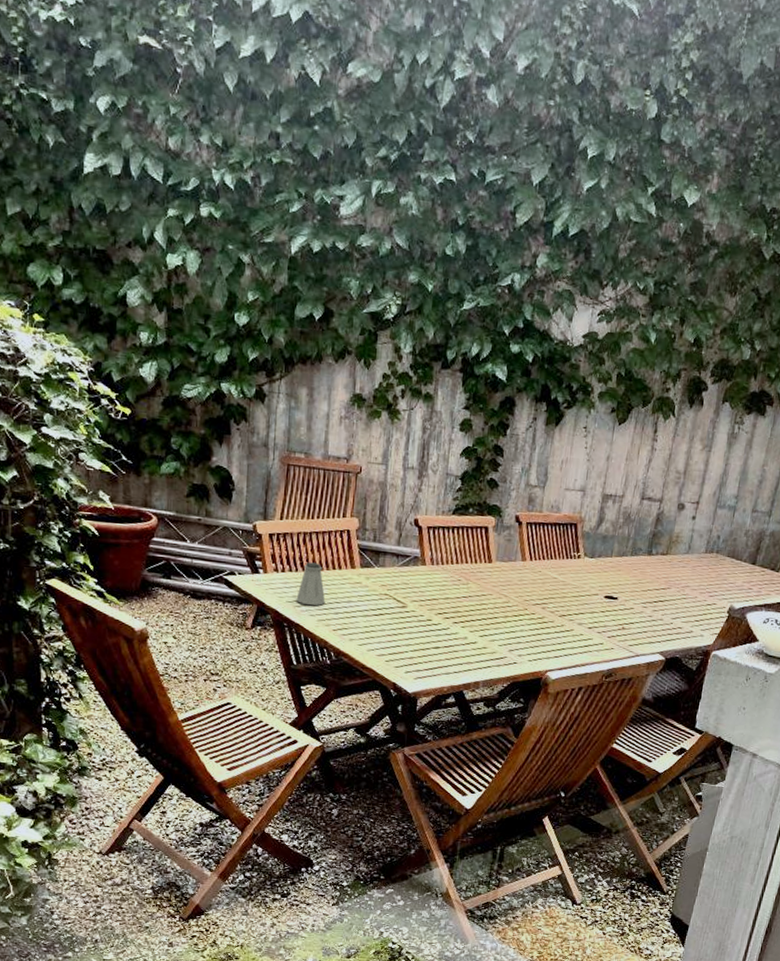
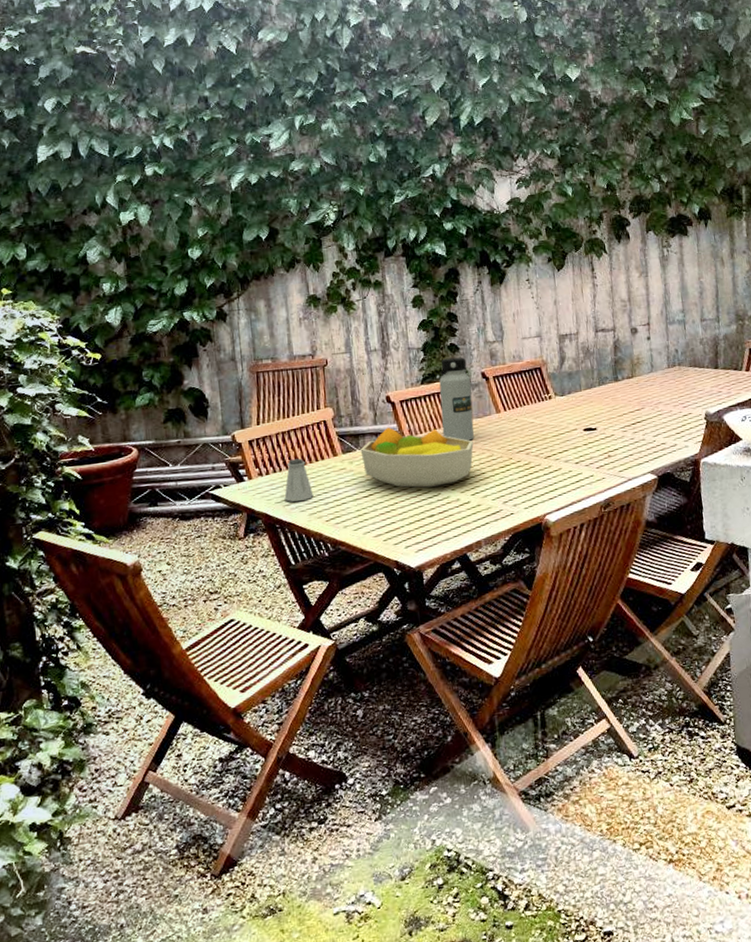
fruit bowl: none [378,550,493,621] -> present [360,427,474,488]
water bottle: none [463,492,504,583] -> present [439,357,474,441]

